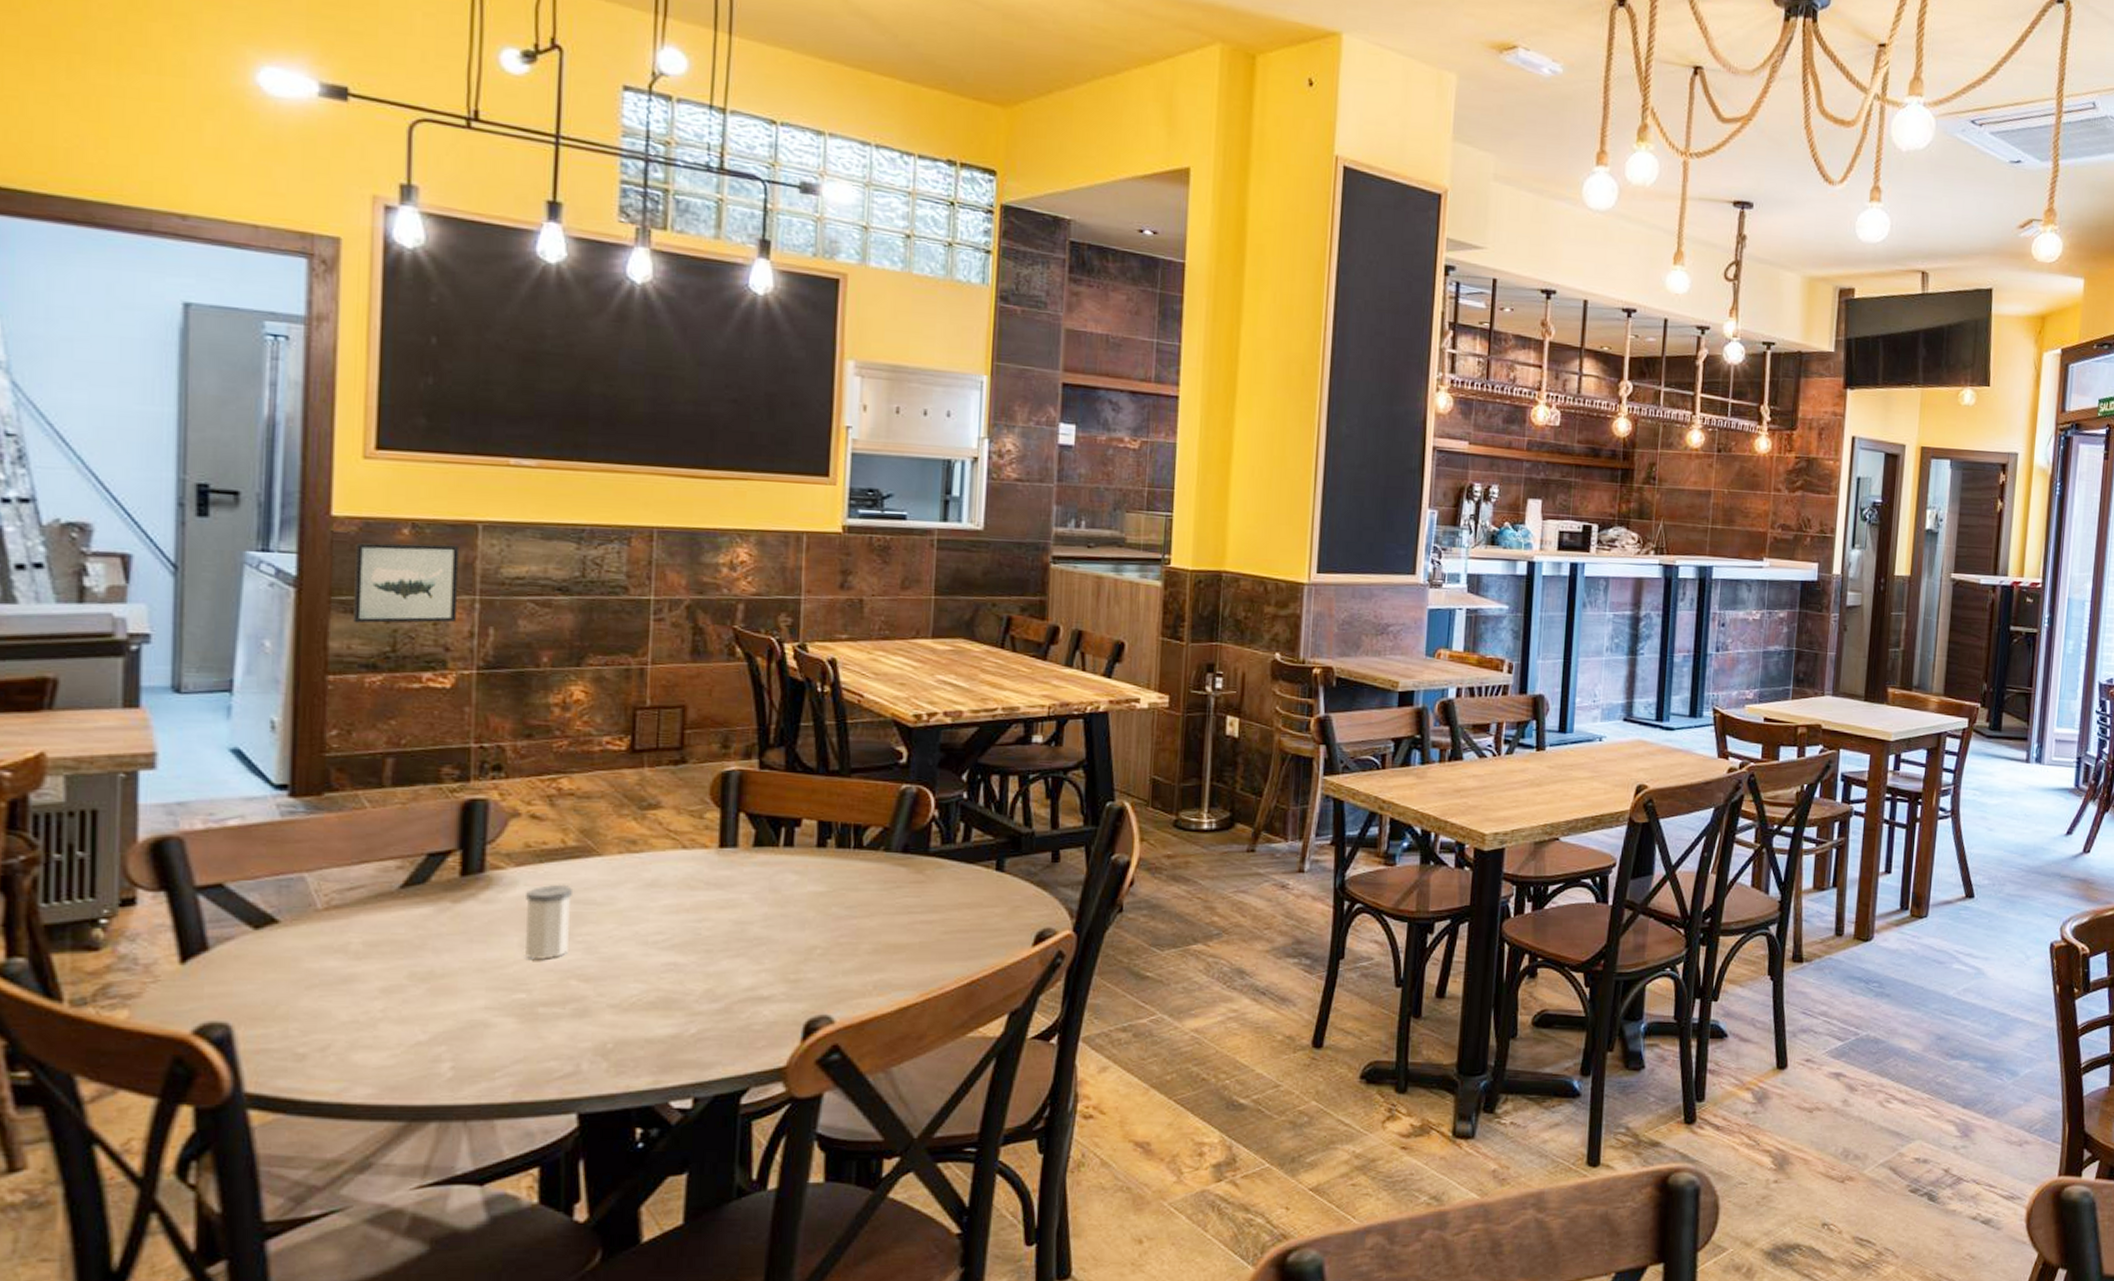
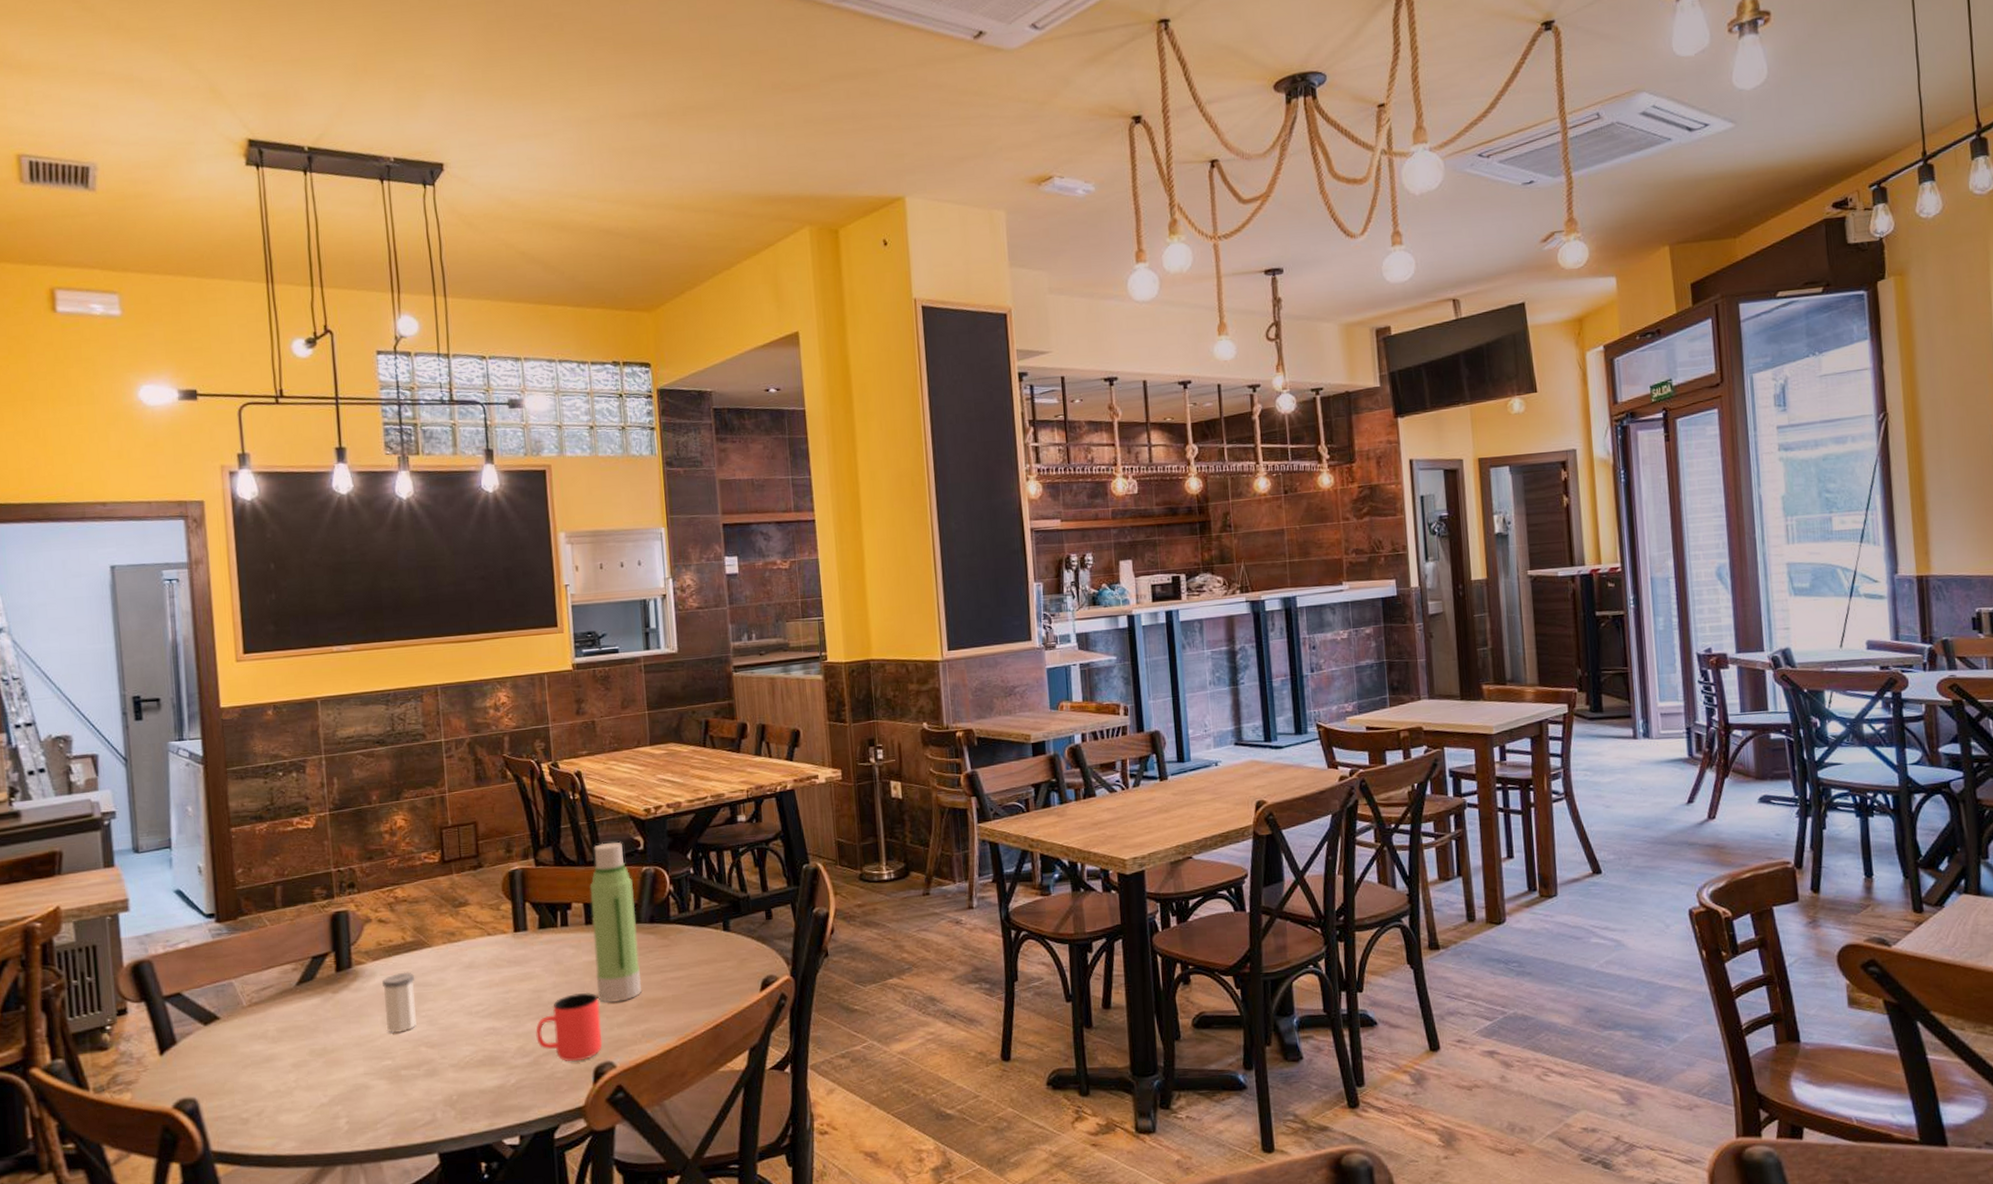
wall art: present [353,543,460,624] -> none [238,718,311,786]
cup: none [732,929,823,1013] -> present [536,992,603,1062]
water bottle: none [821,749,886,944] -> present [589,841,641,1003]

